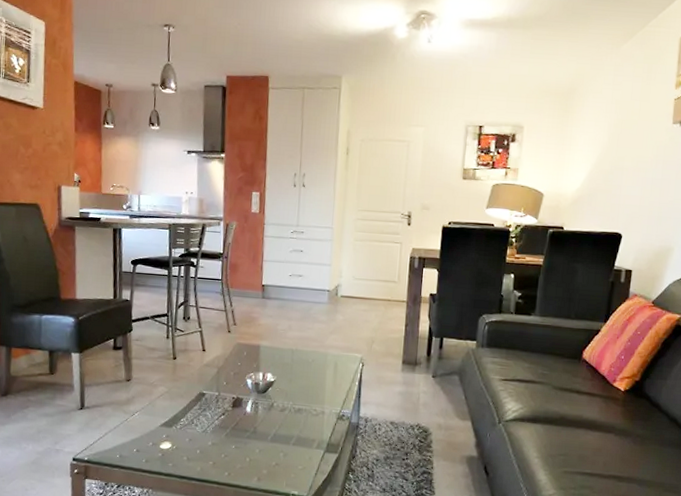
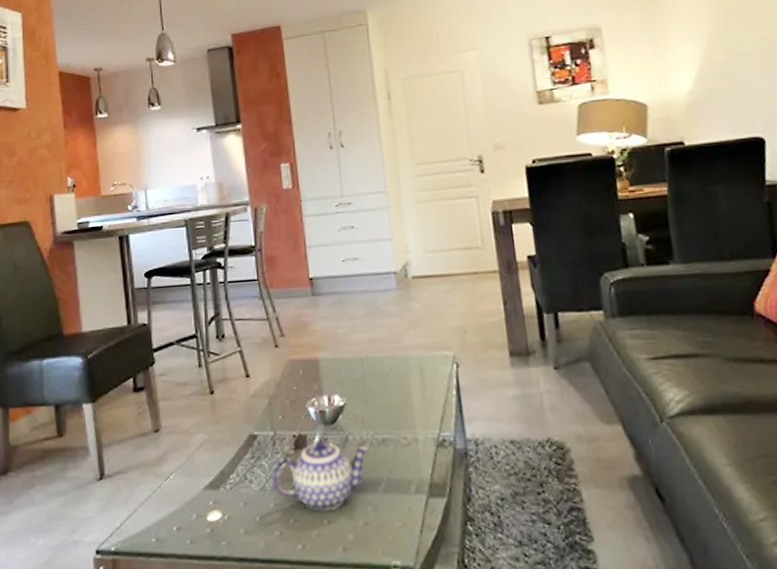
teapot: none [212,402,287,452] -> present [272,439,369,510]

